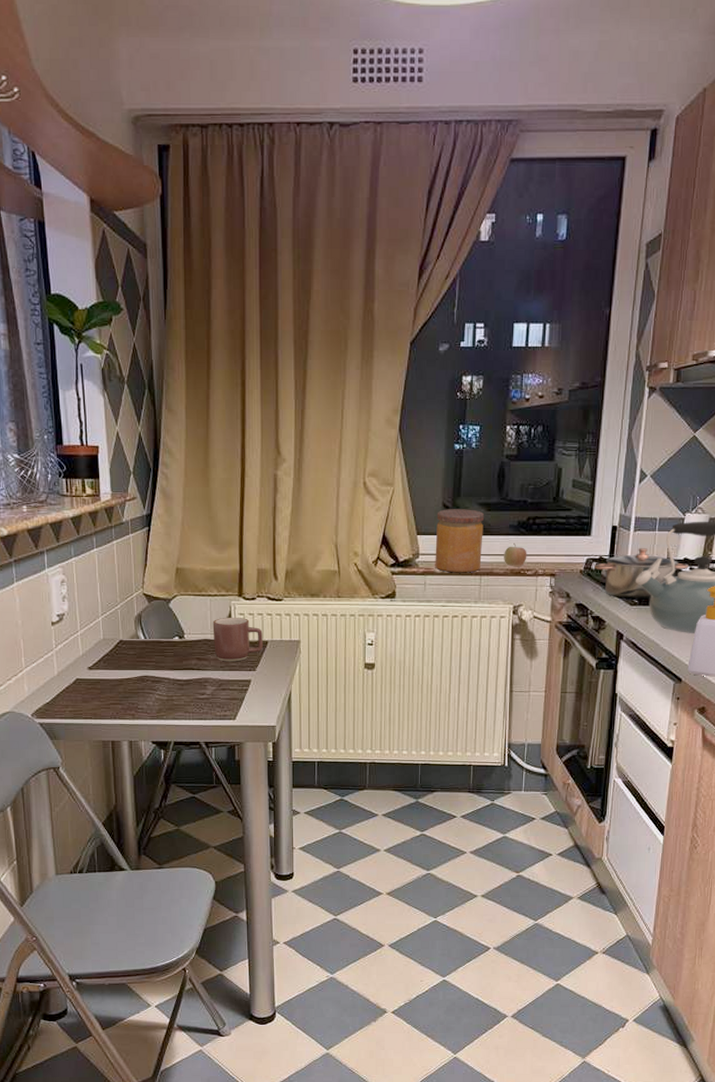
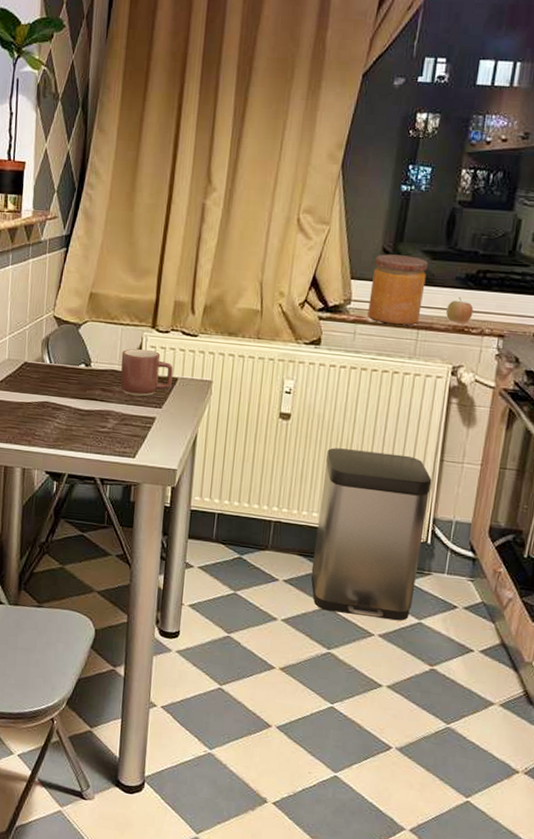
pedal bin: none [406,690,504,838] -> present [311,447,432,621]

